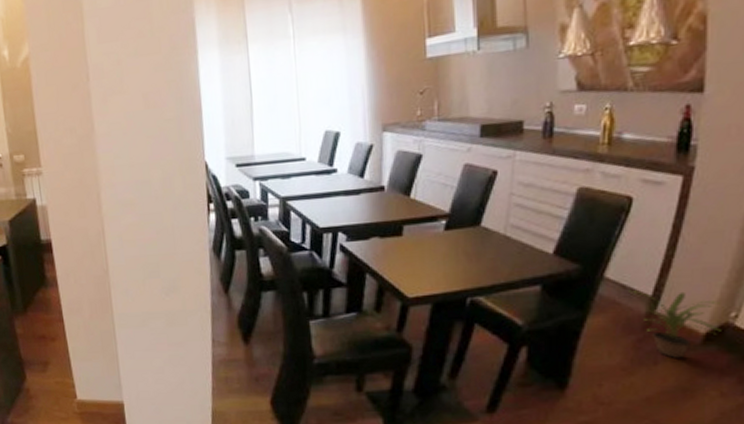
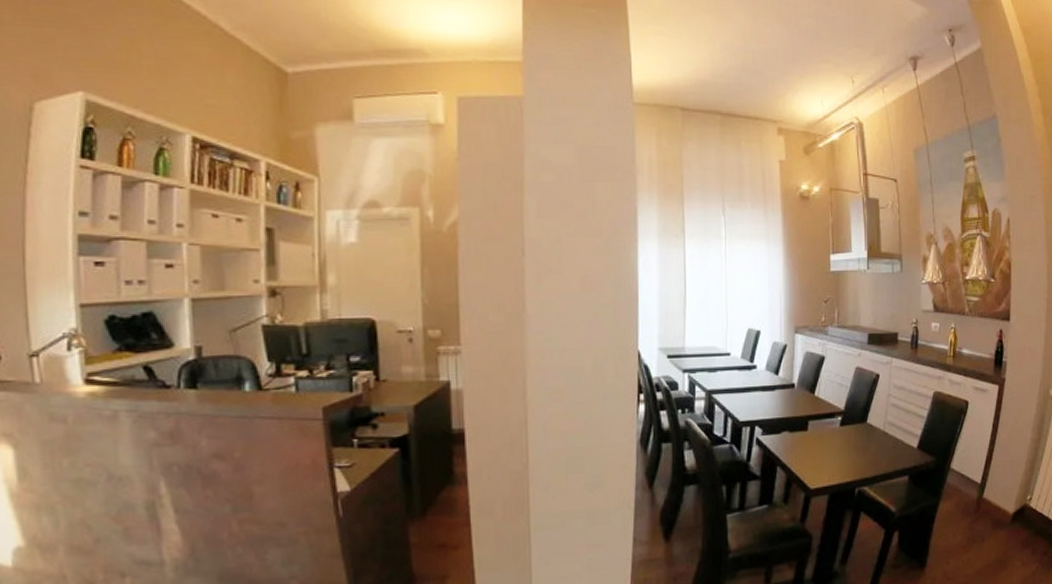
potted plant: present [629,289,722,359] -> none [966,478,1022,536]

